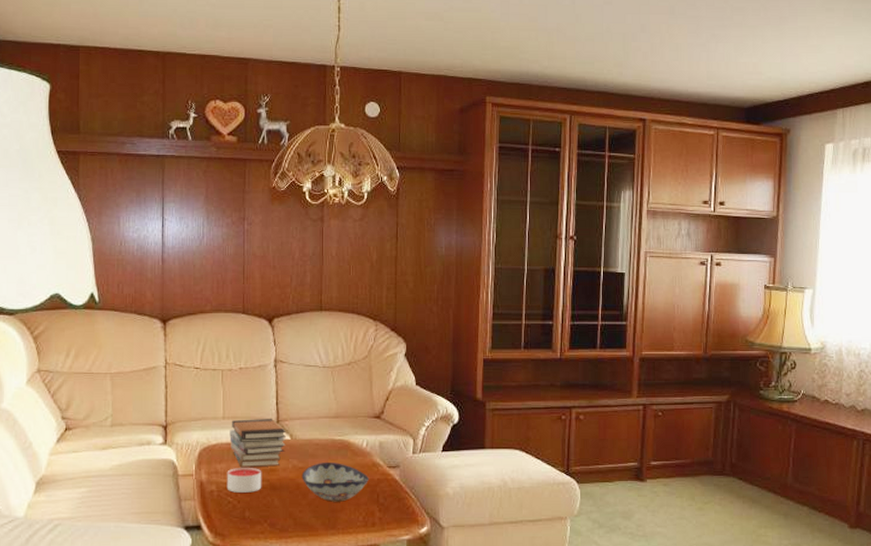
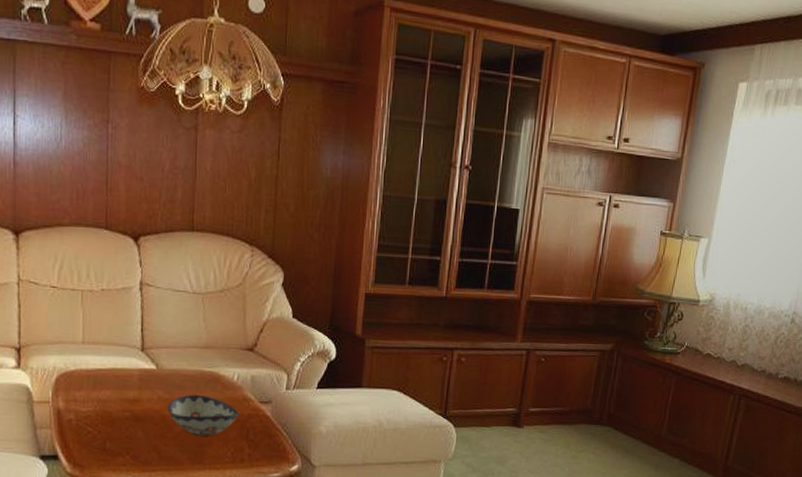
candle: present [226,467,262,493] -> none [86,395,125,423]
book stack: present [229,419,287,468] -> none [89,345,153,397]

